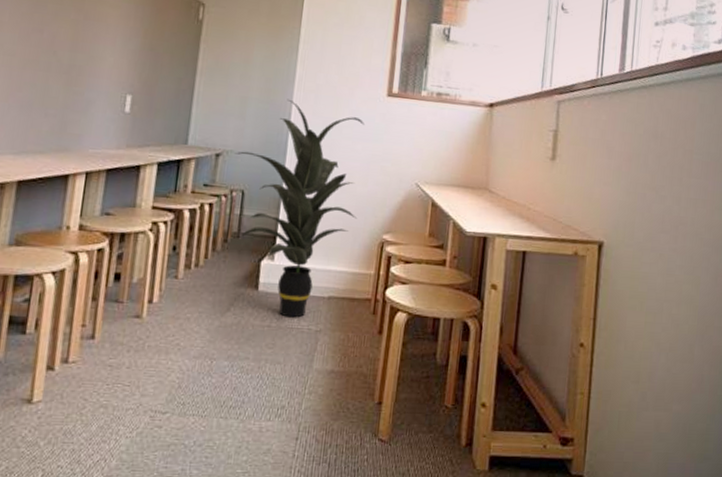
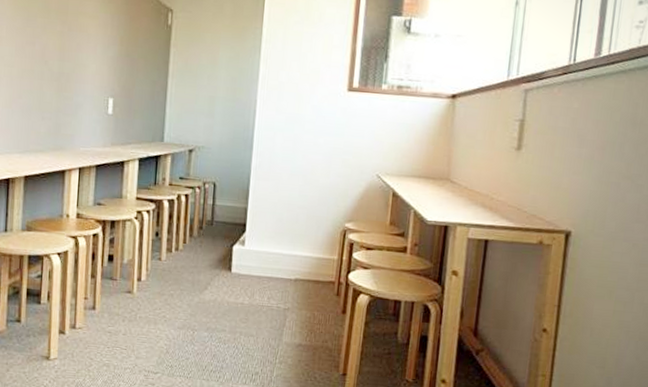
indoor plant: present [234,99,365,318] -> none [205,97,326,297]

